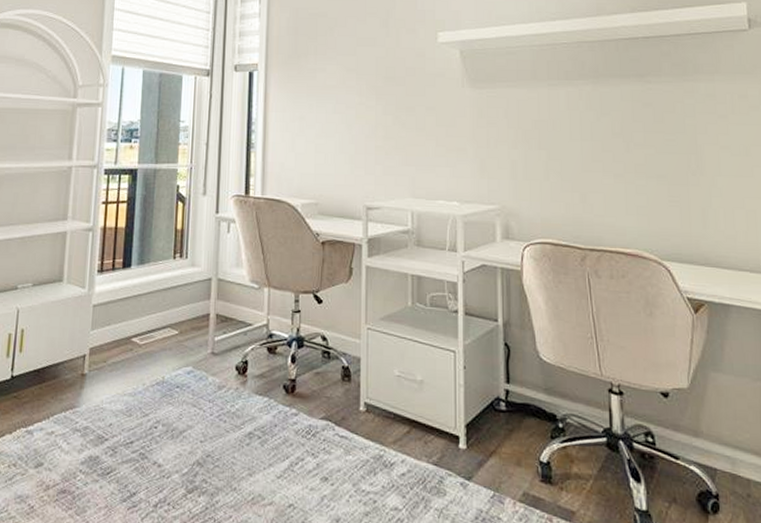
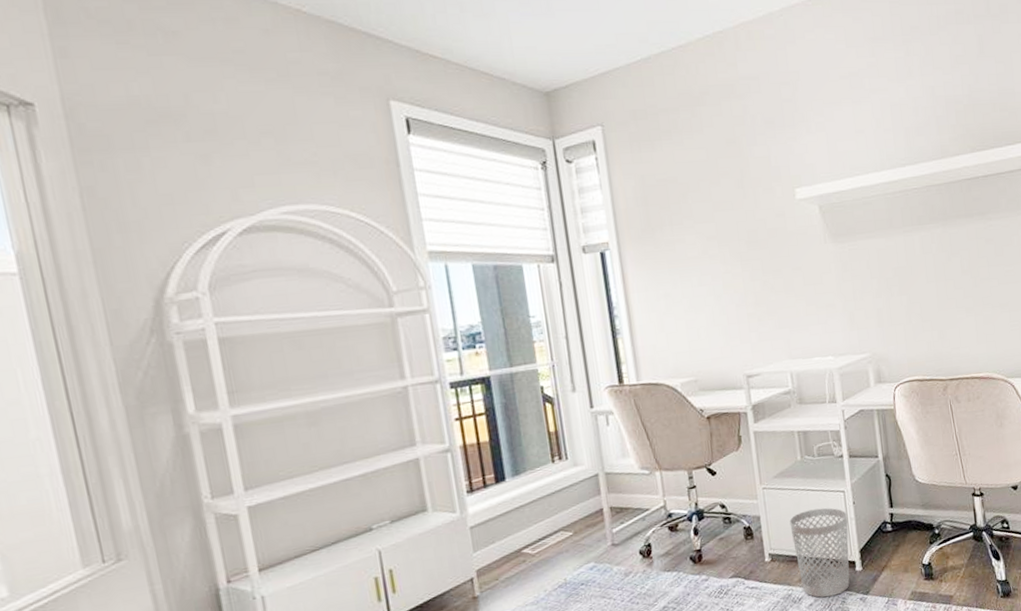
wastebasket: none [391,363,456,471] -> present [789,507,850,598]

